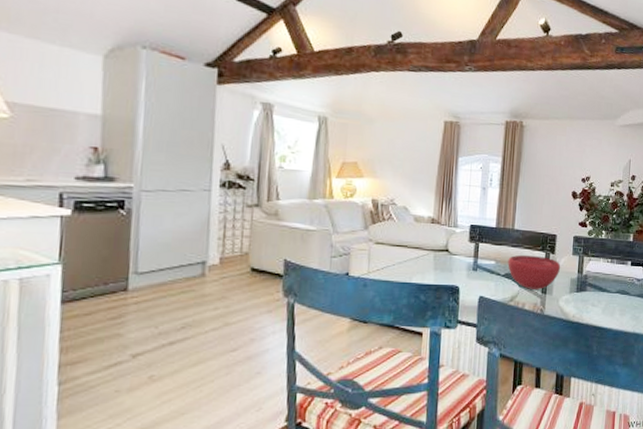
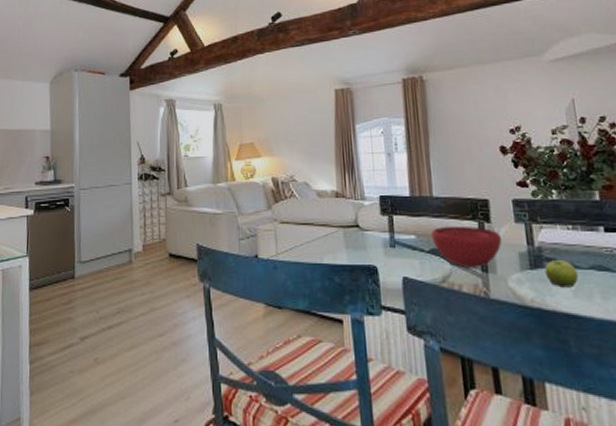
fruit: none [586,286,608,307] -> present [545,260,579,288]

